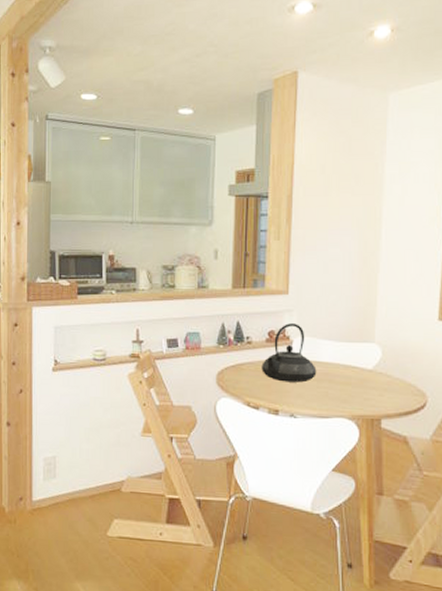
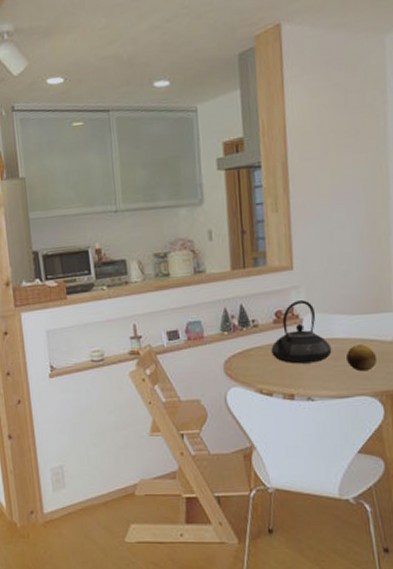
fruit: none [328,370,356,395] -> present [345,344,377,372]

